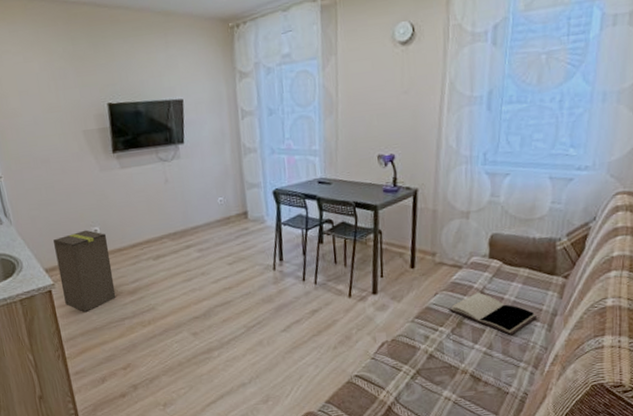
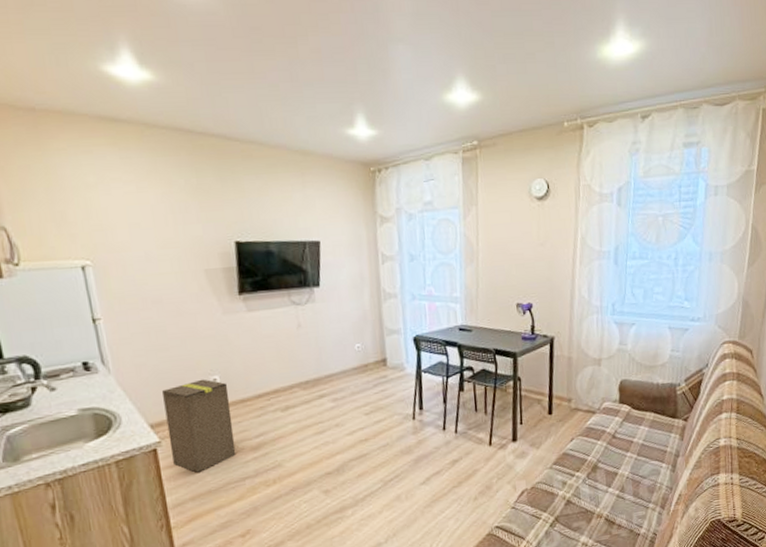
book: present [449,292,538,335] -> none [584,436,663,477]

